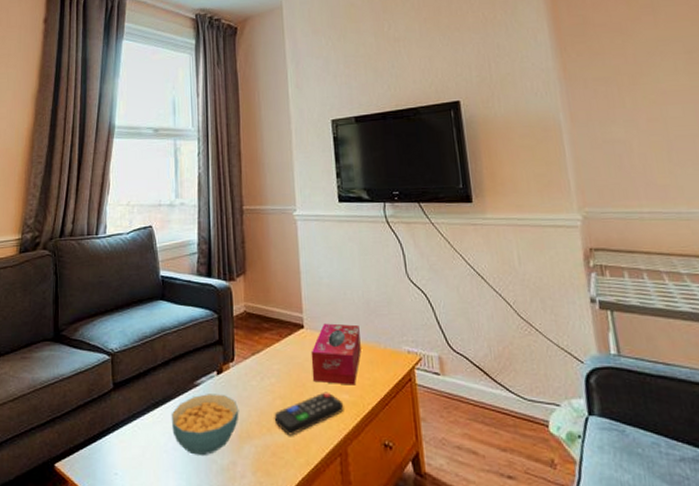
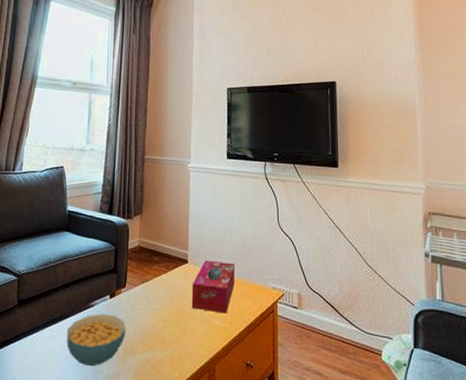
remote control: present [274,392,344,436] -> none [156,317,216,353]

